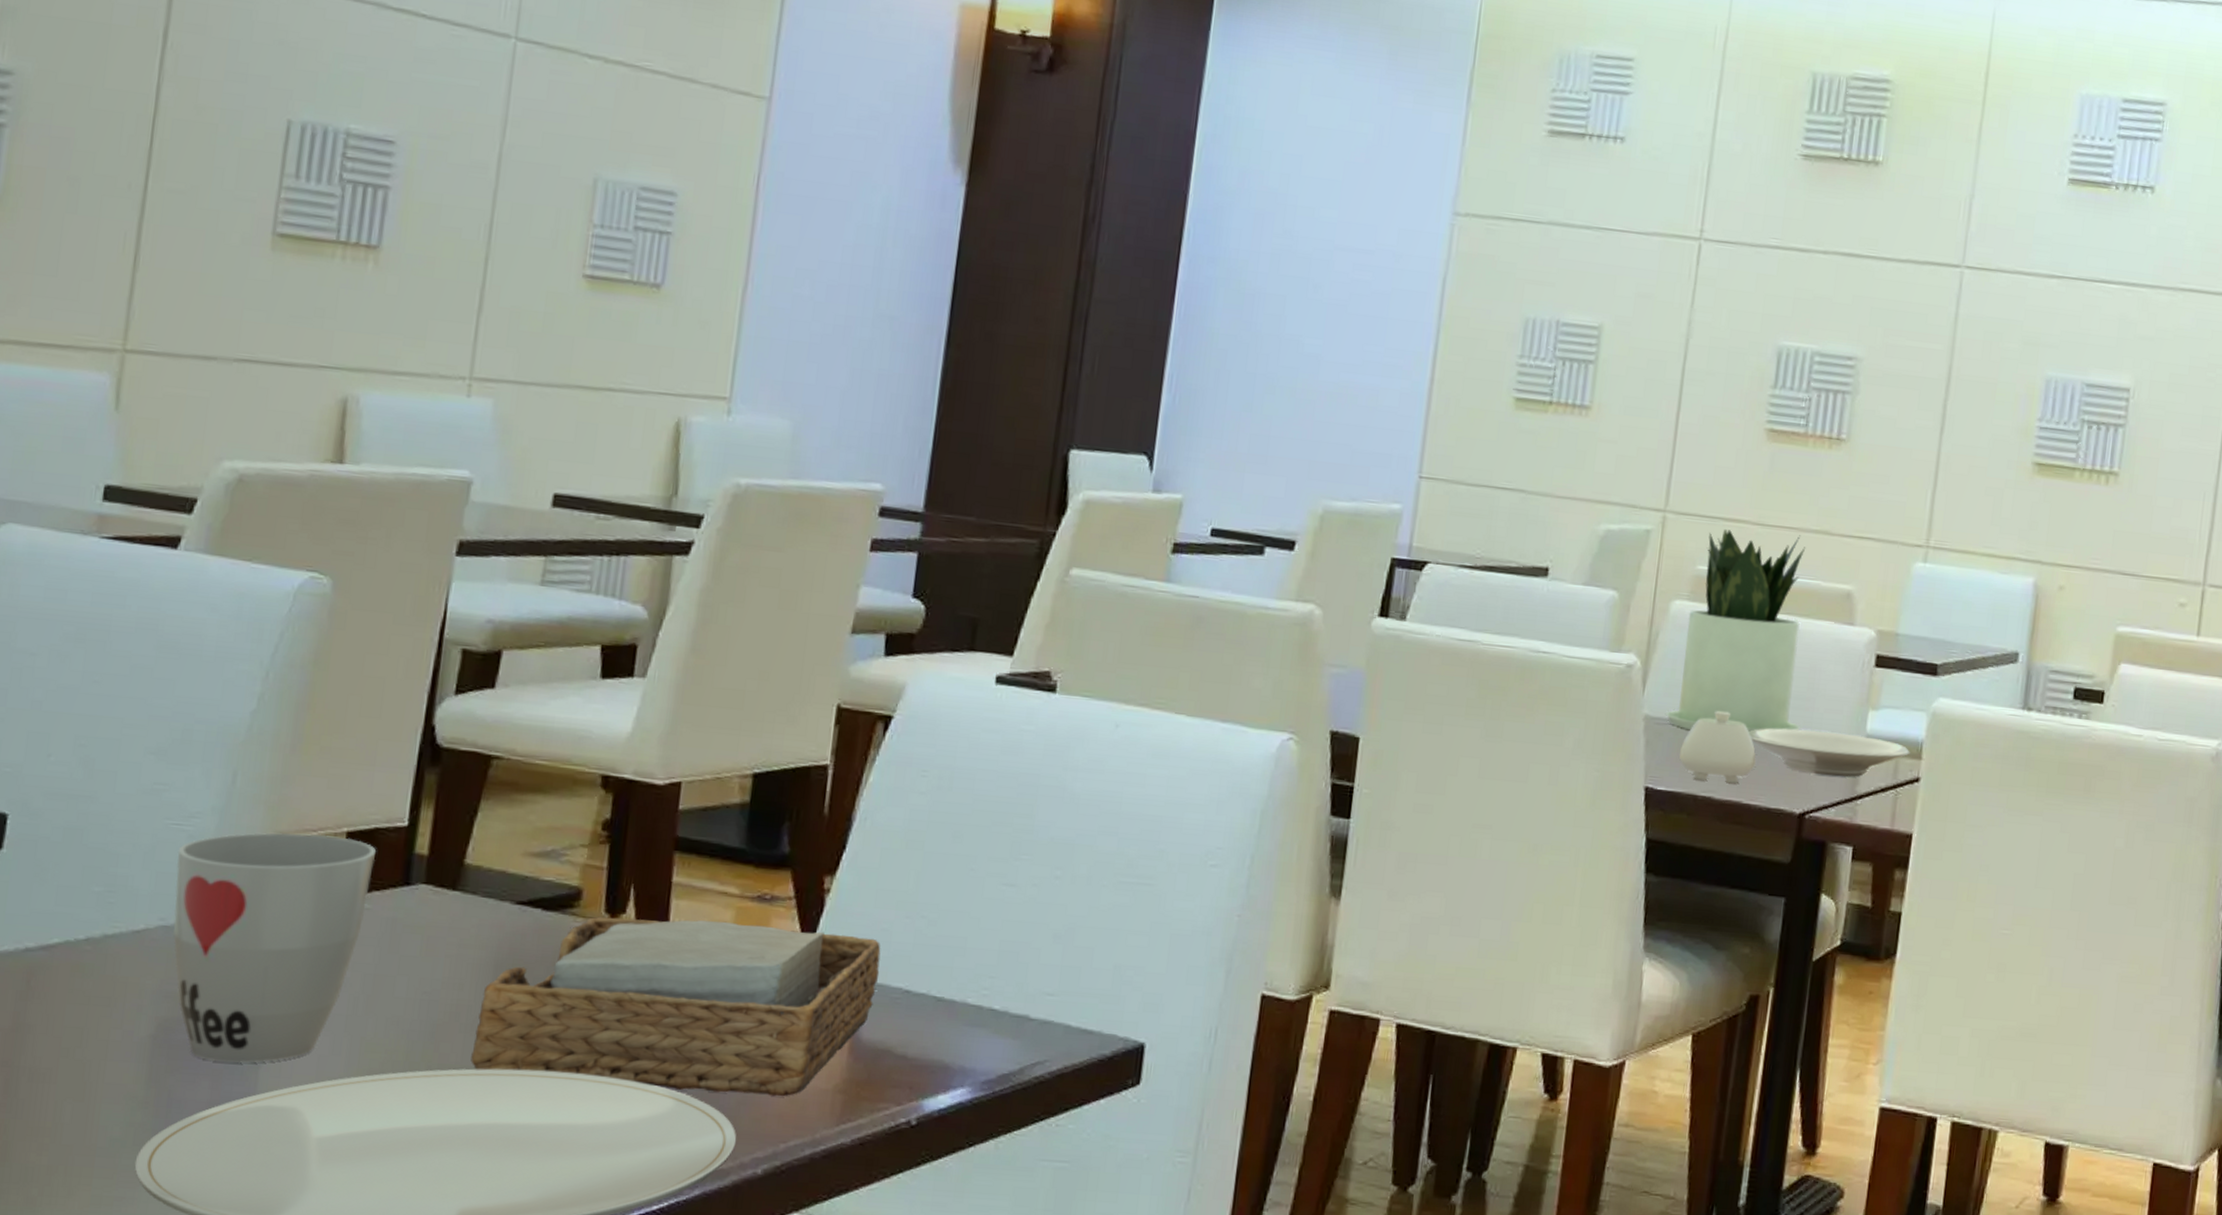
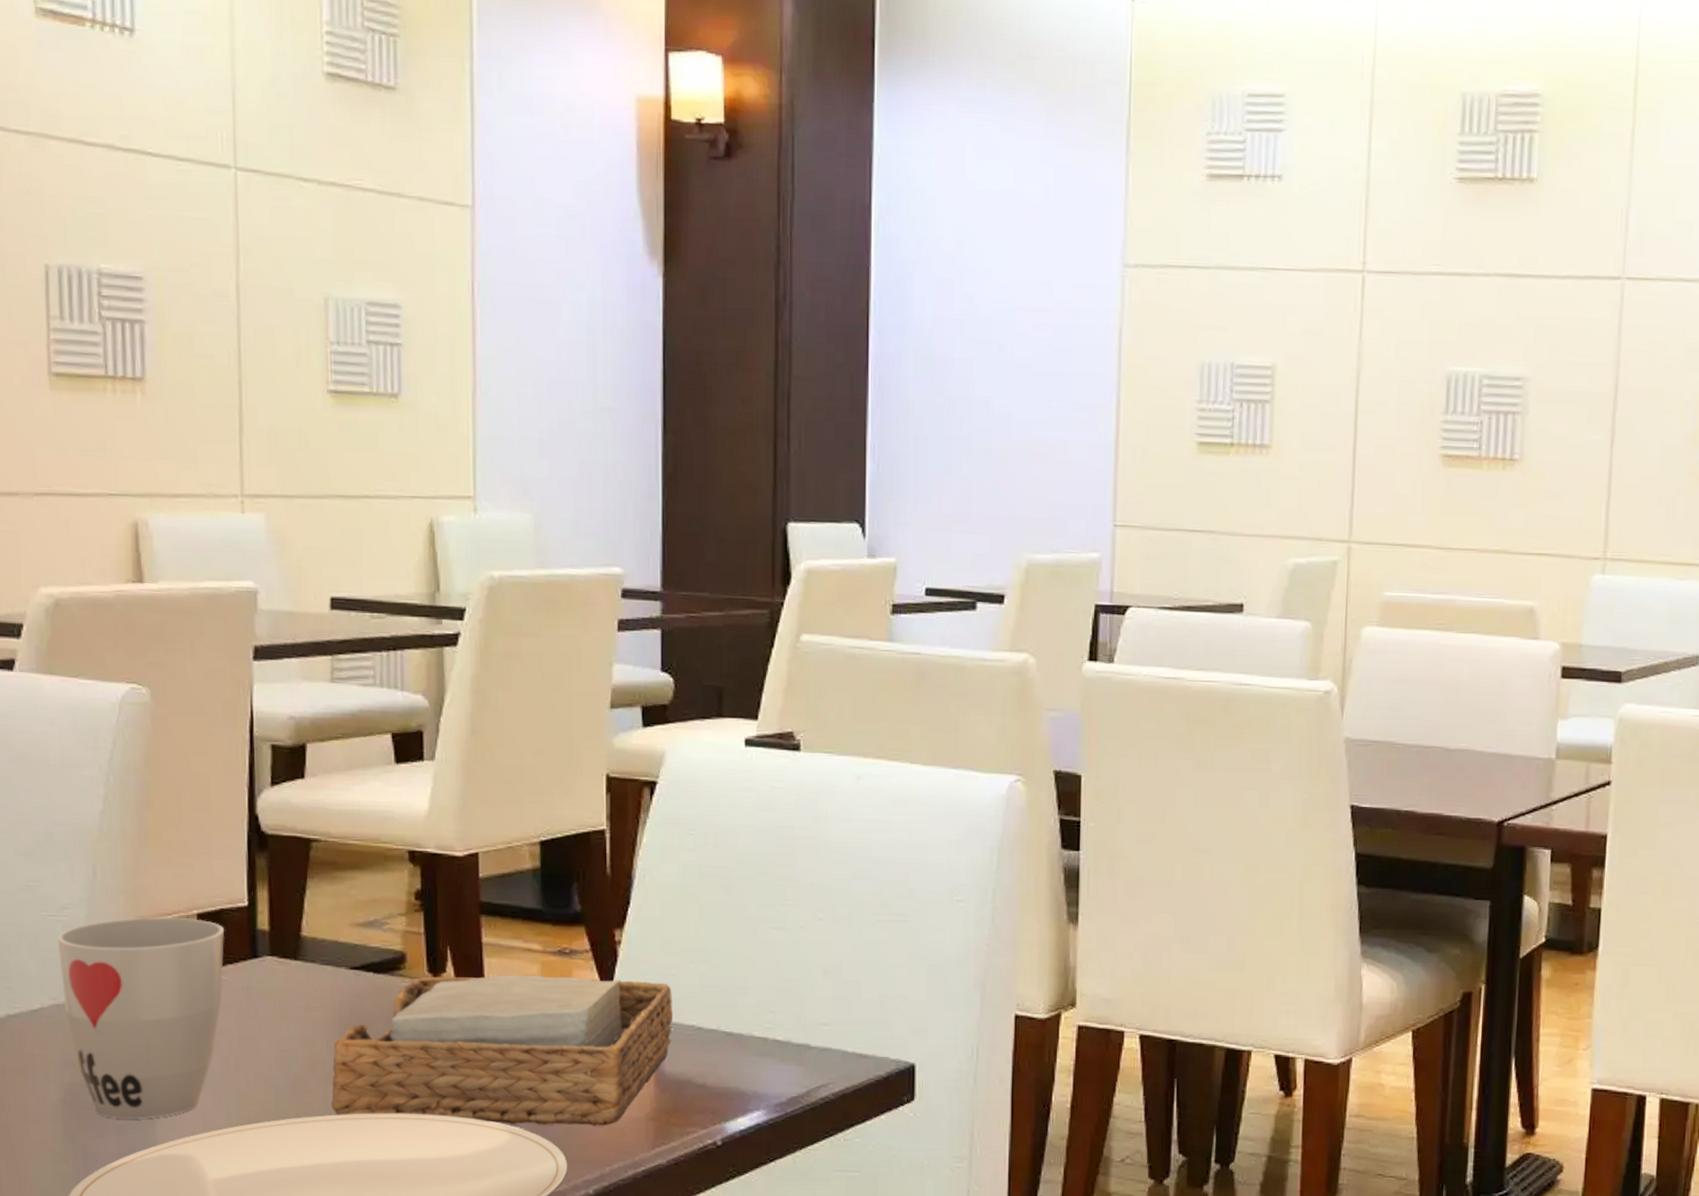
planter: present [1665,529,1806,733] -> none [1364,555,1494,750]
sugar bowl: present [1678,711,1756,783] -> none [1380,730,1453,797]
saucer: present [1748,728,1911,777] -> none [1444,742,1601,785]

